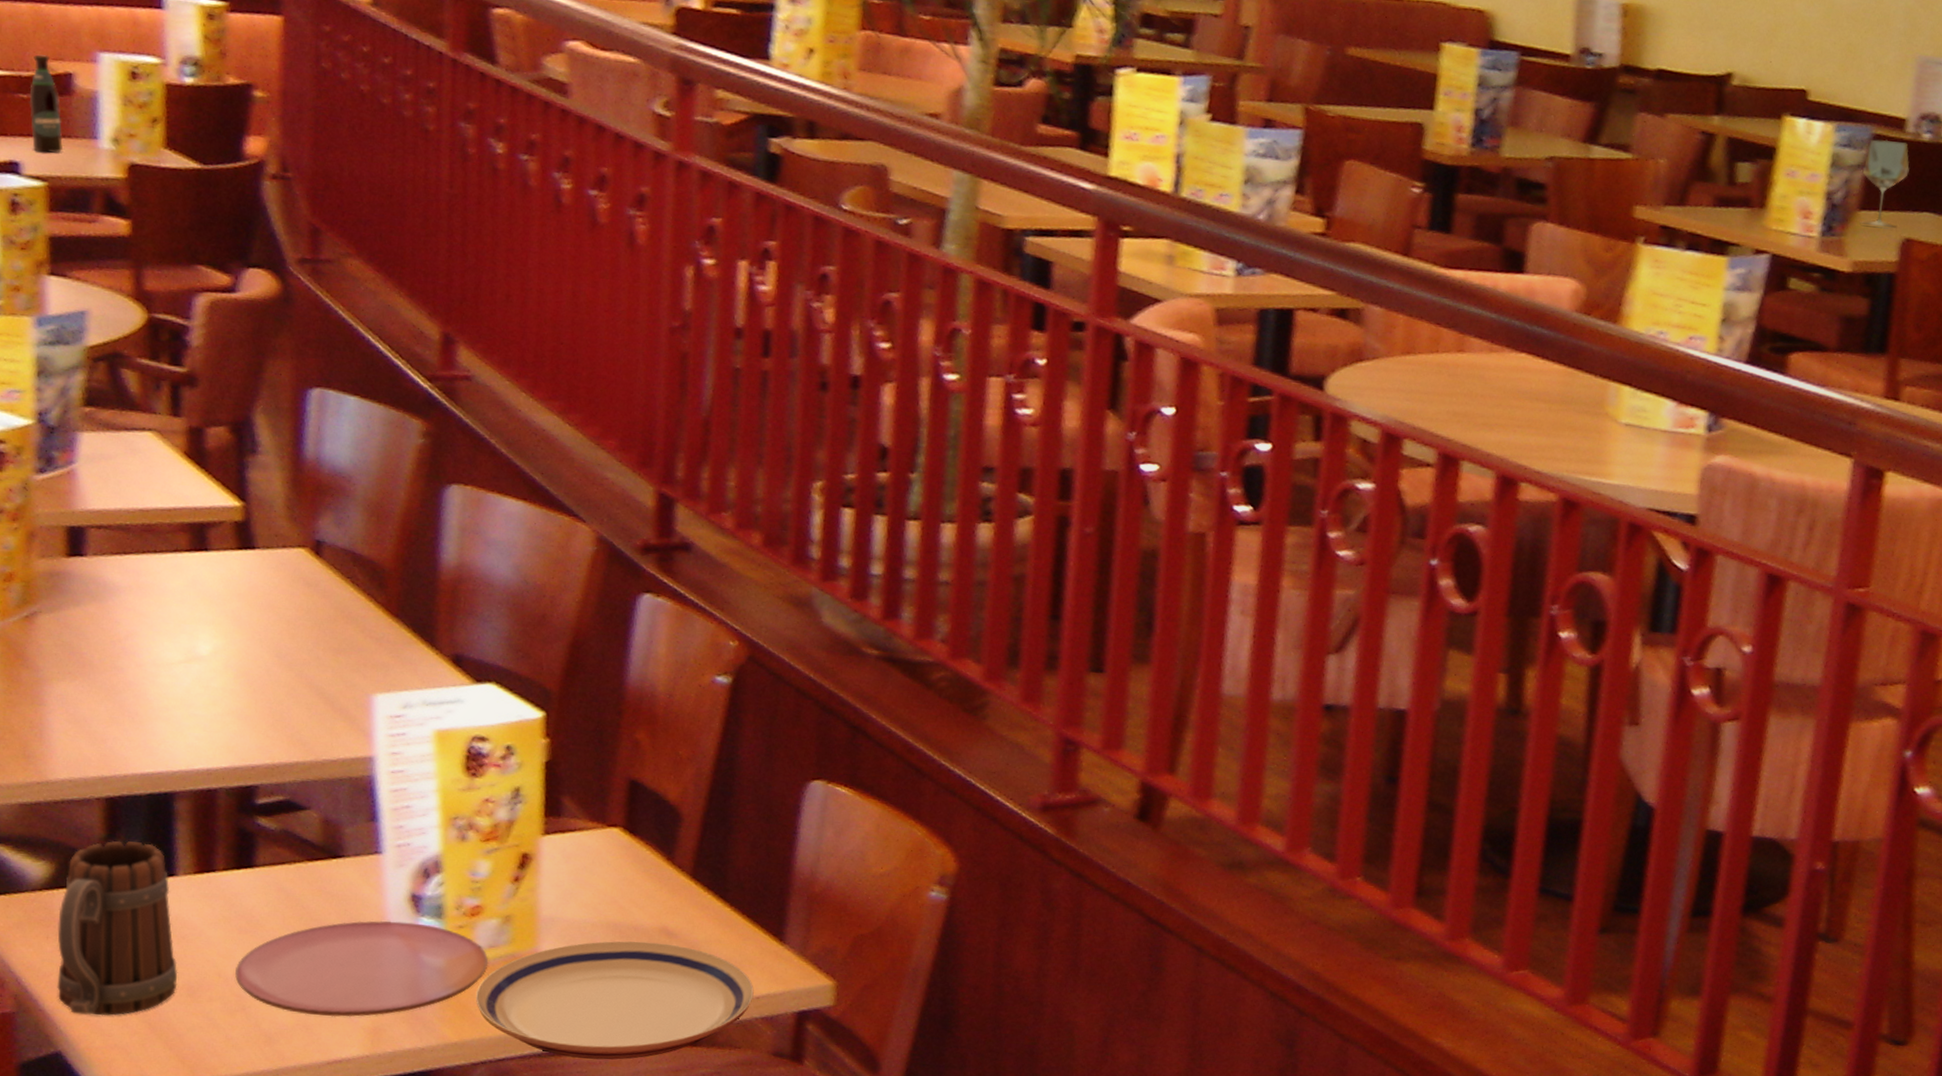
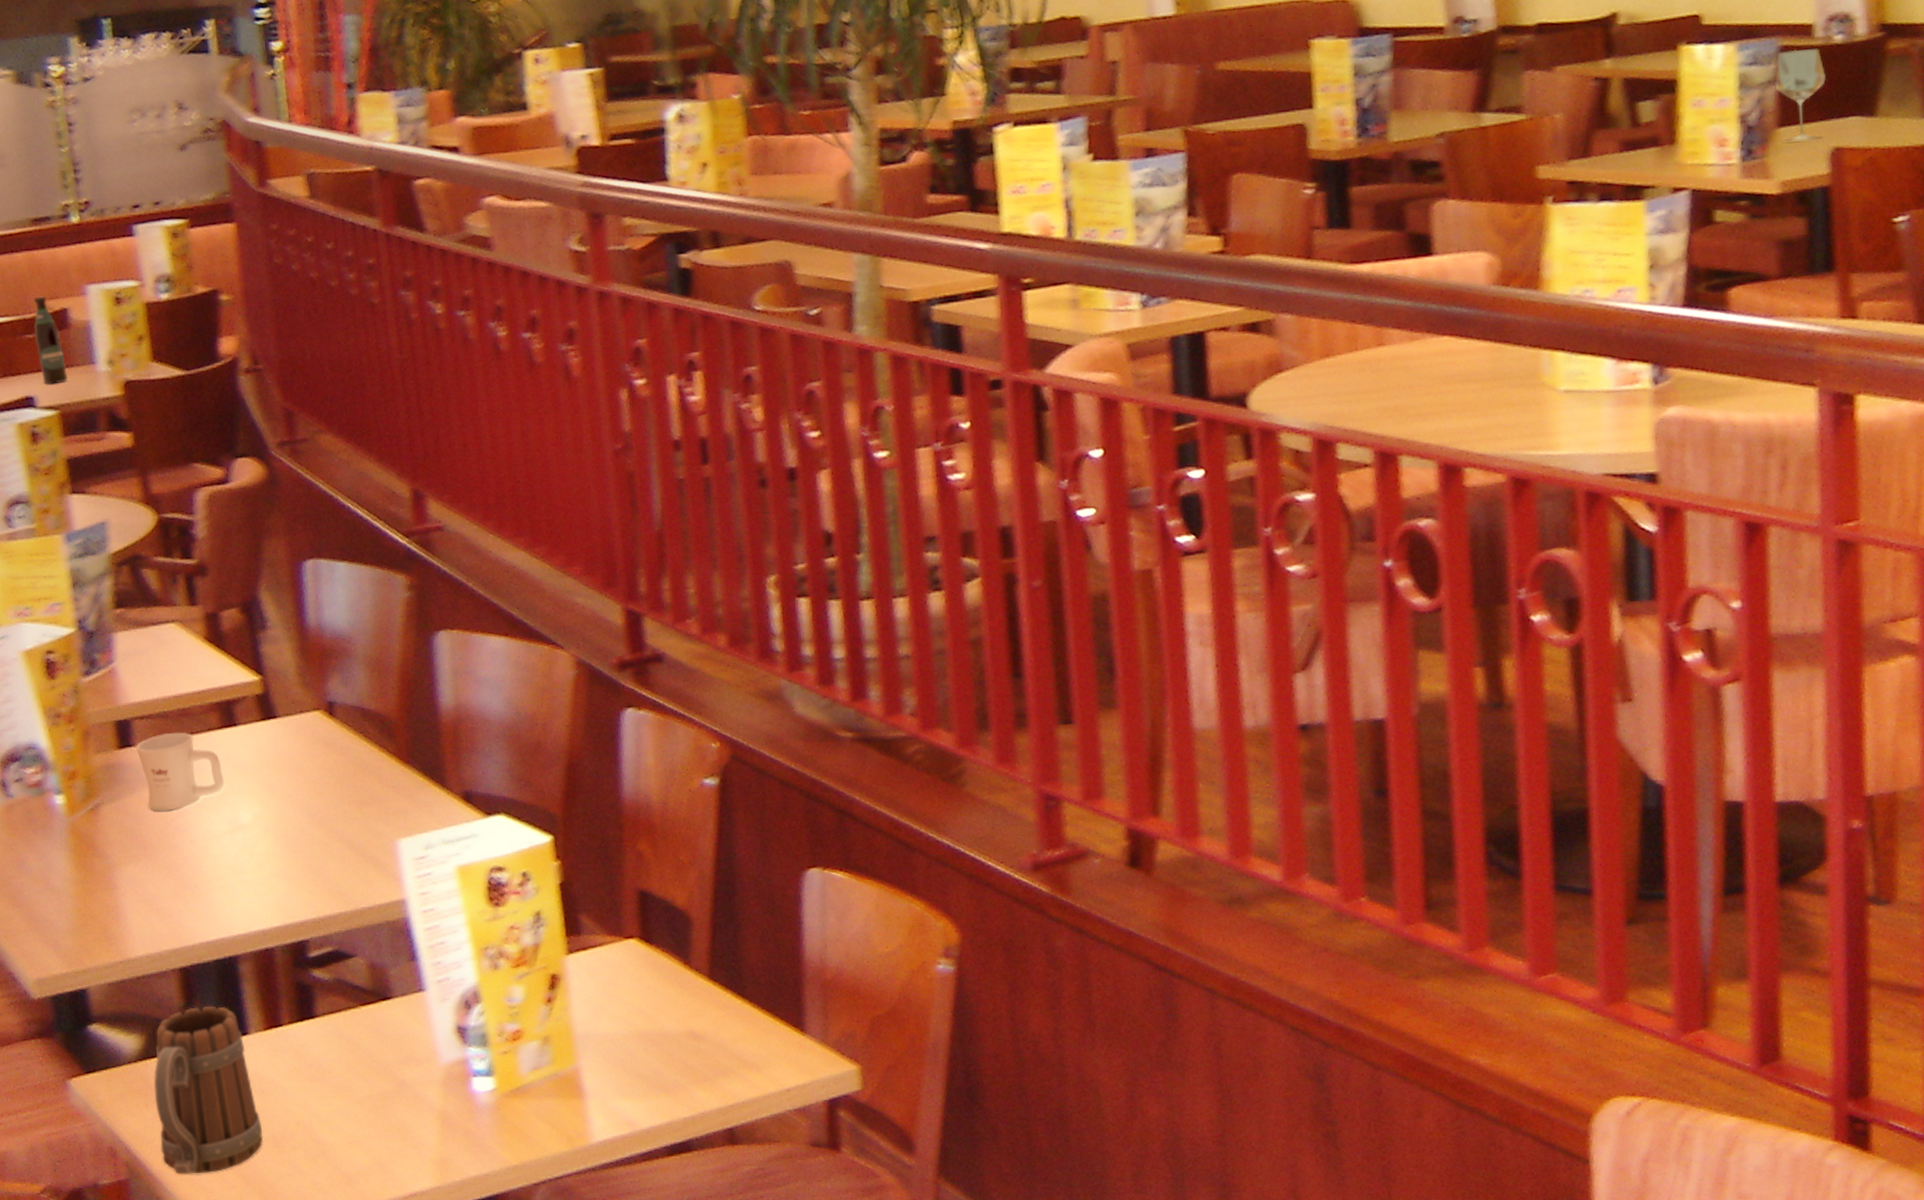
mug: none [87,547,185,630] -> present [135,732,224,811]
plate: present [235,920,489,1017] -> none [312,1054,535,1153]
plate: present [476,941,754,1060] -> none [528,1046,784,1168]

